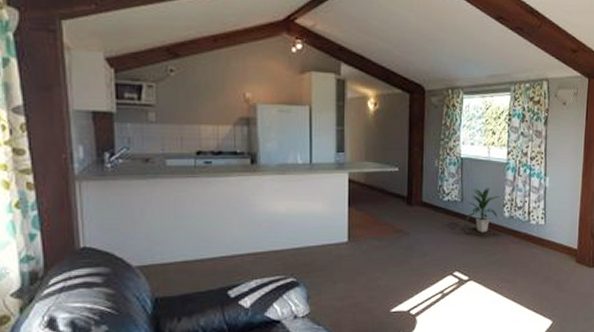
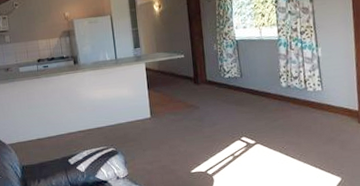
indoor plant: present [464,188,502,233] -> none [245,63,277,102]

